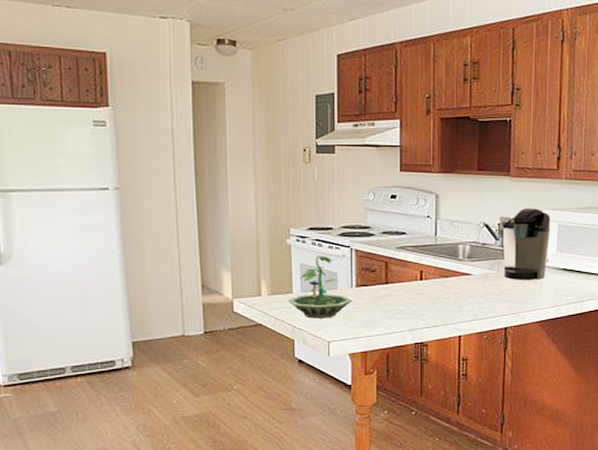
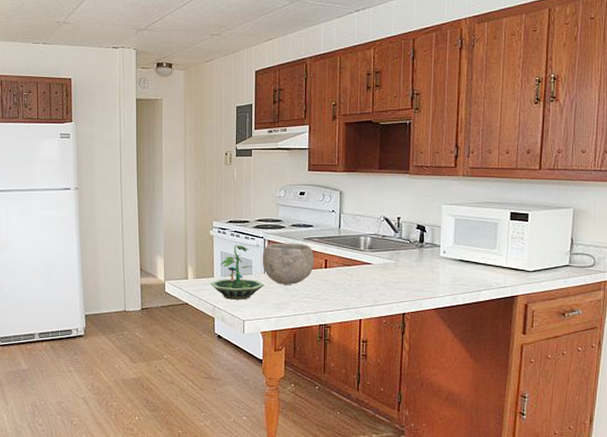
bowl: none [349,252,408,299] -> present [262,243,314,285]
coffee maker: present [498,207,551,280] -> none [397,202,448,270]

